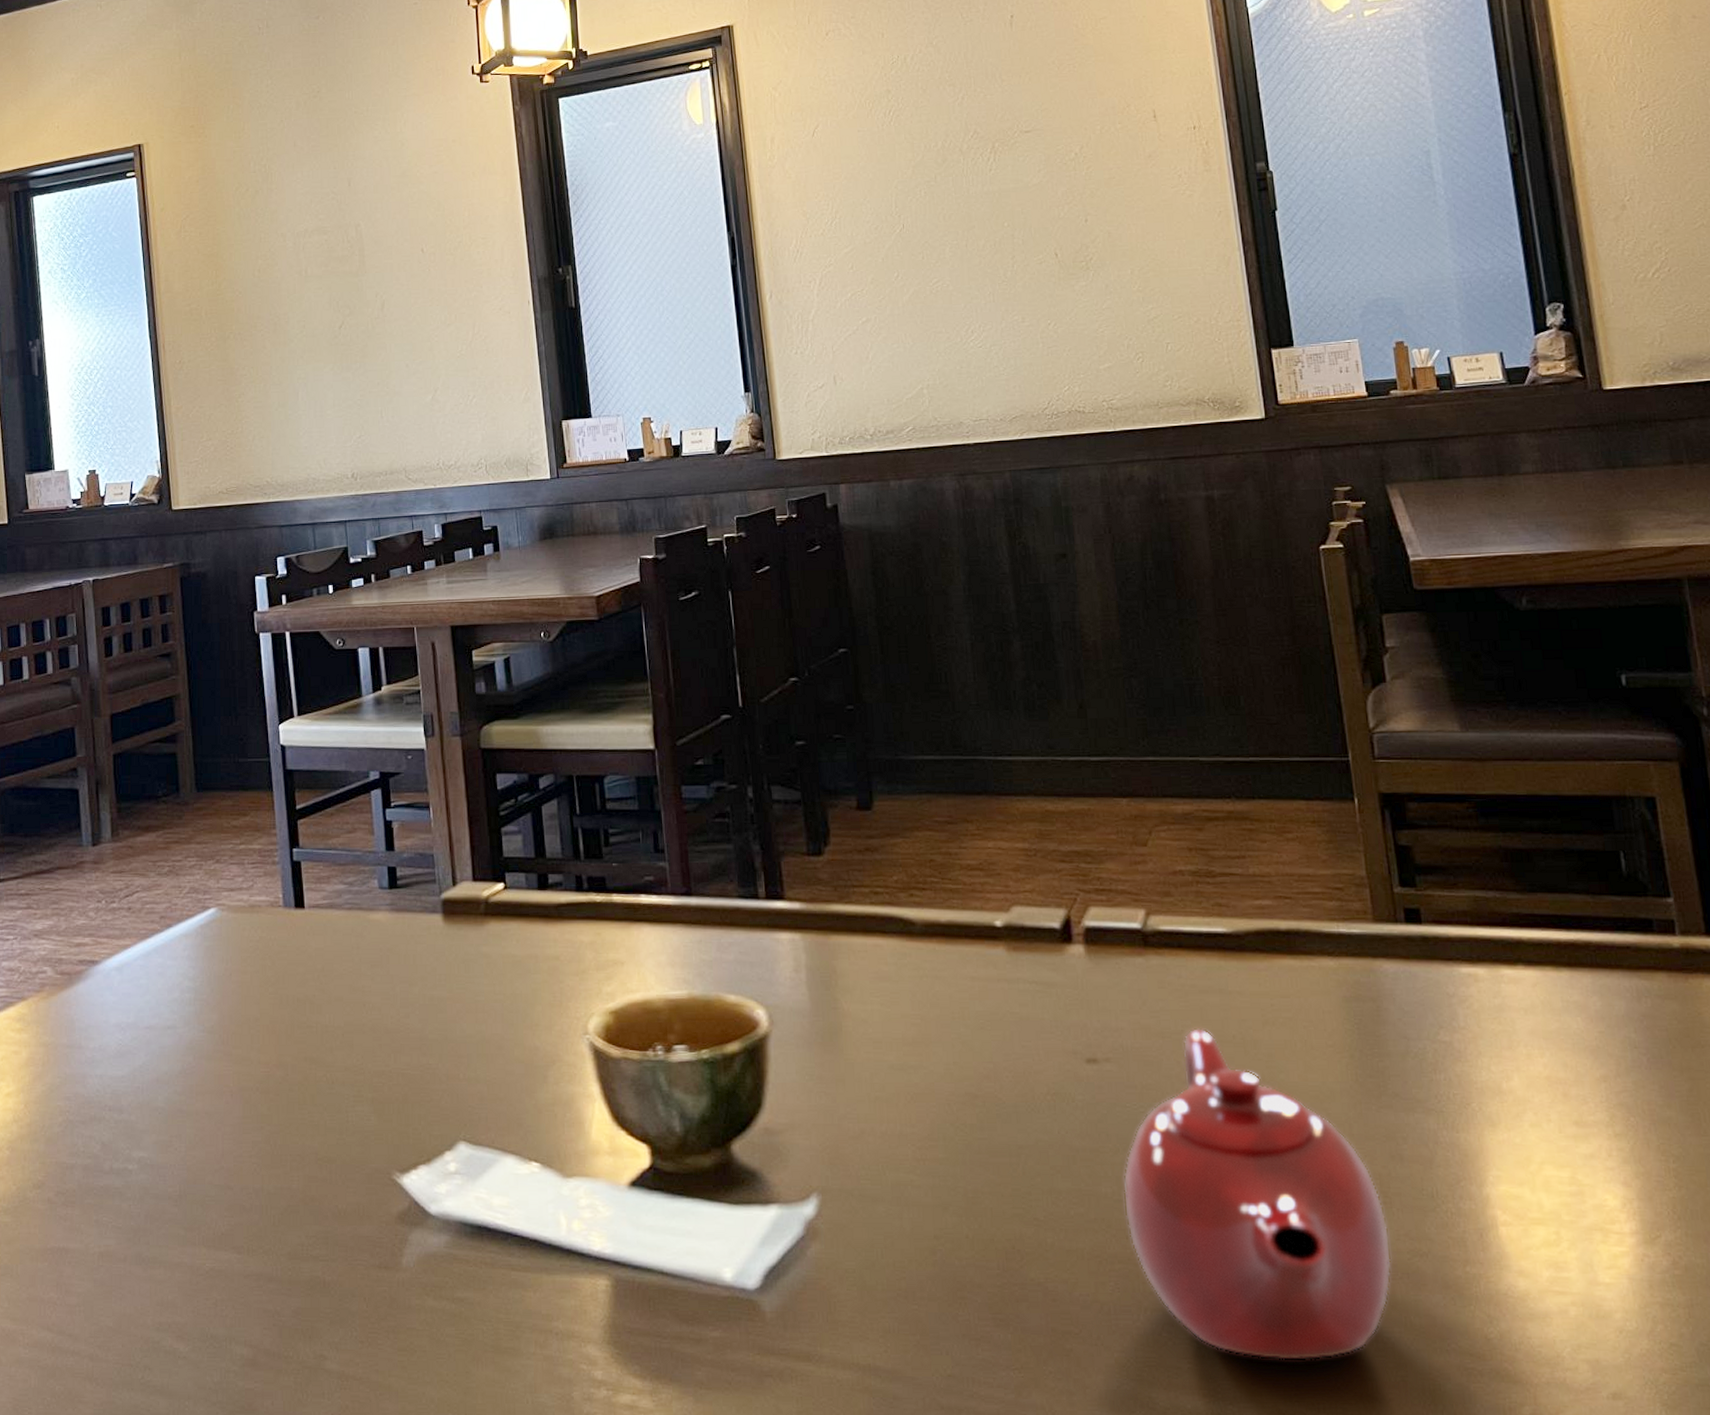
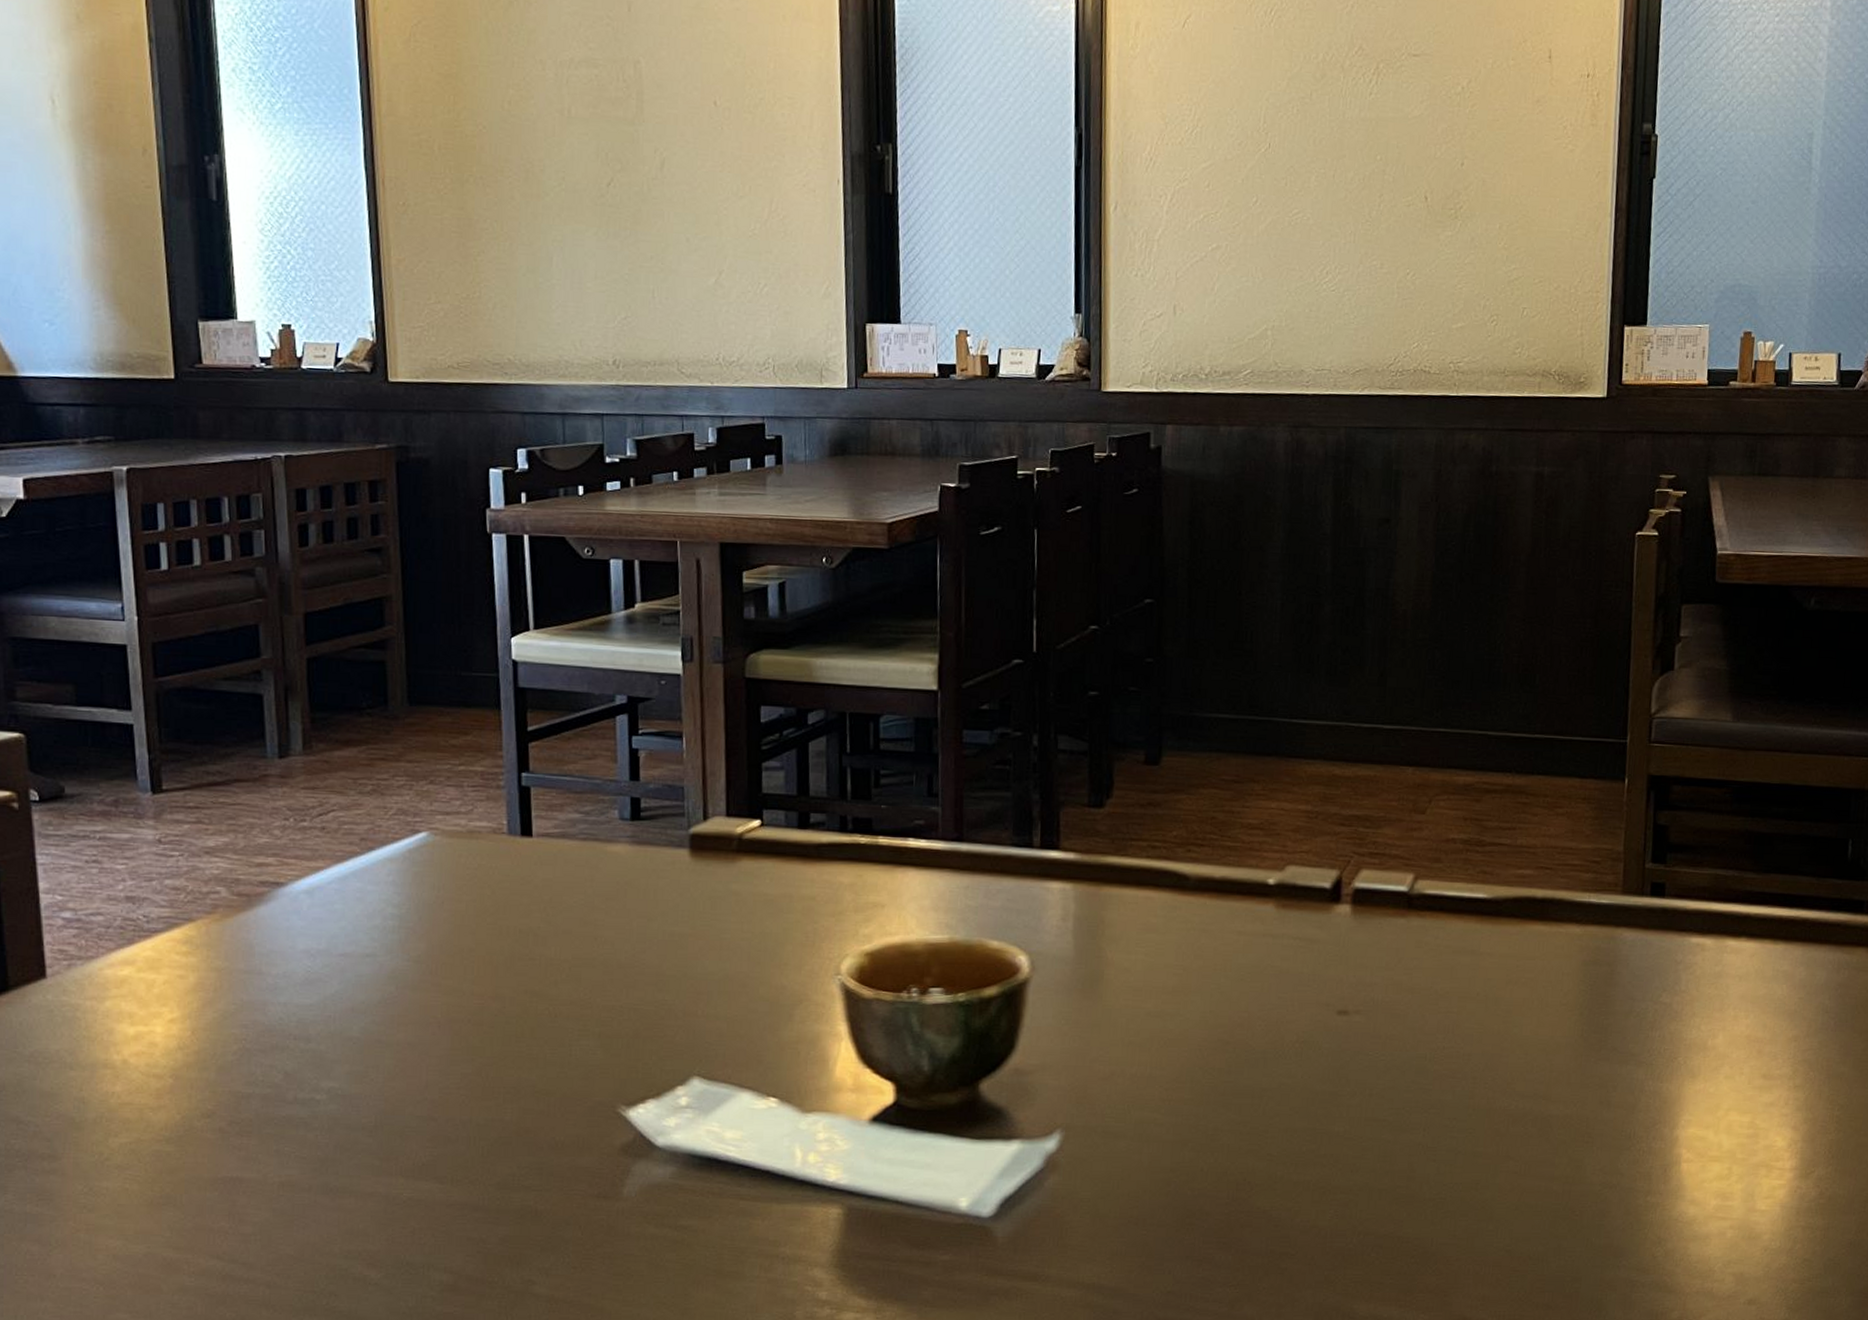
teapot: present [1123,1027,1392,1362] -> none [1352,984,1587,1277]

